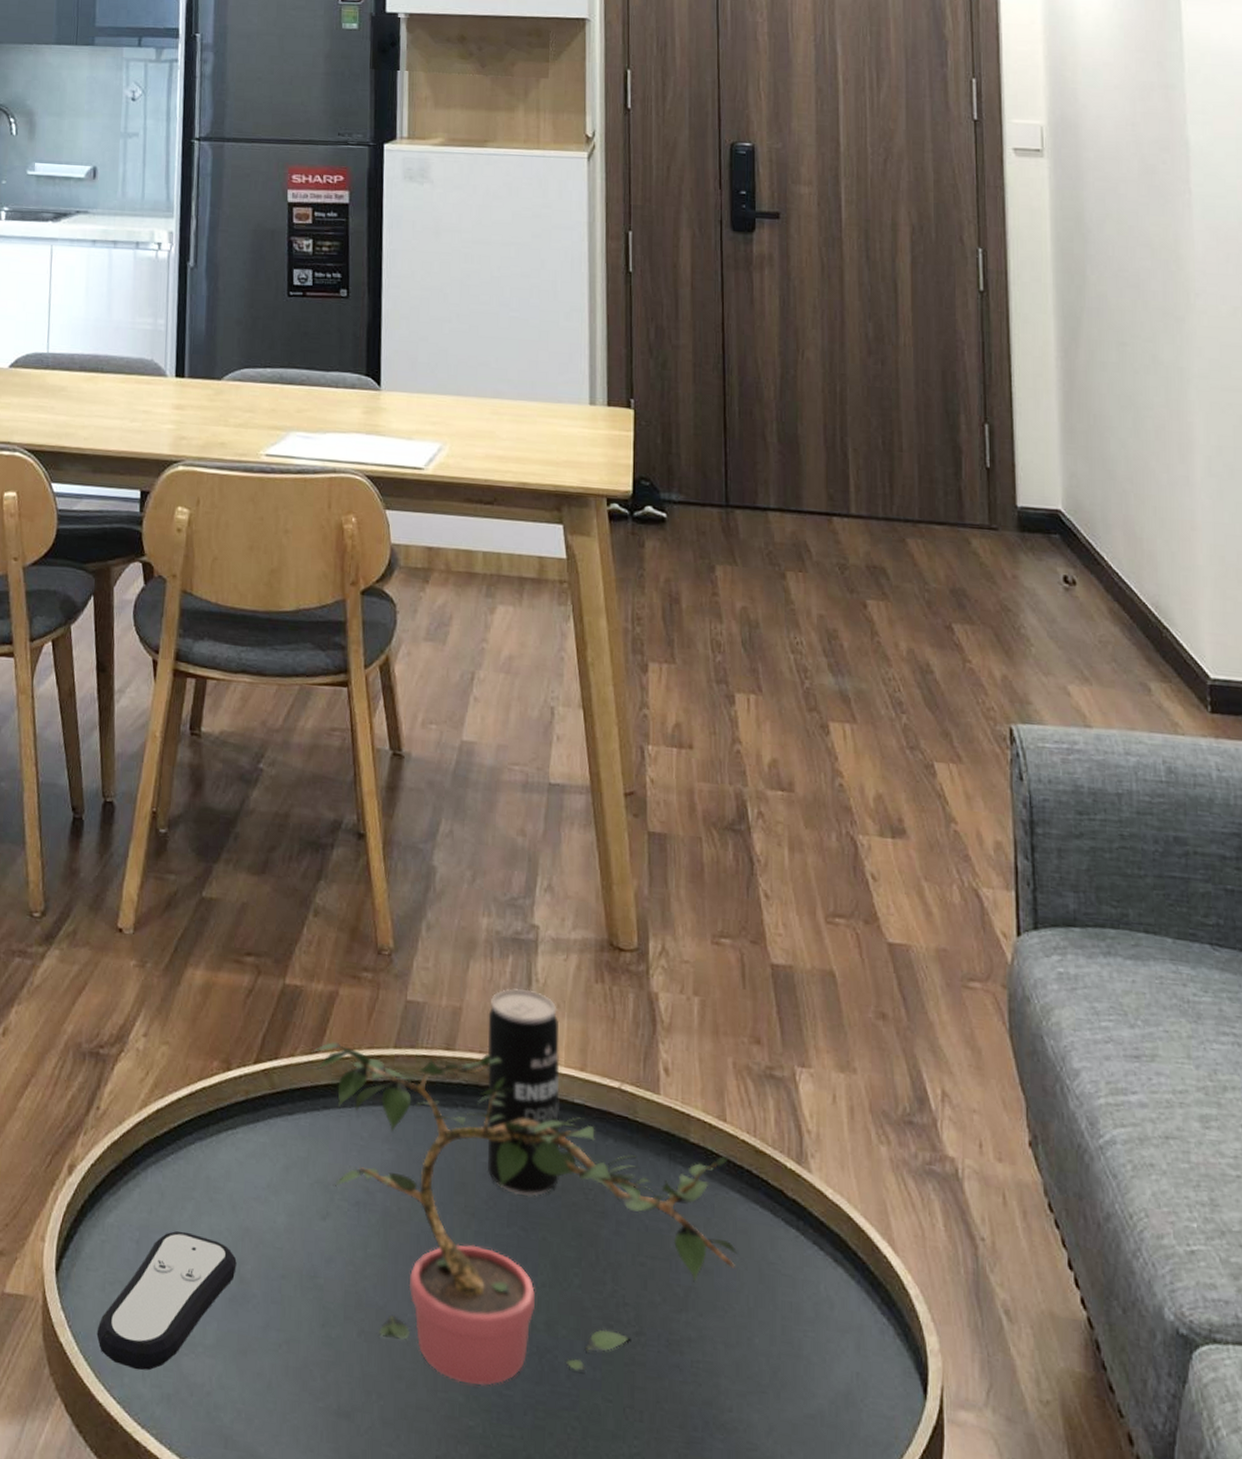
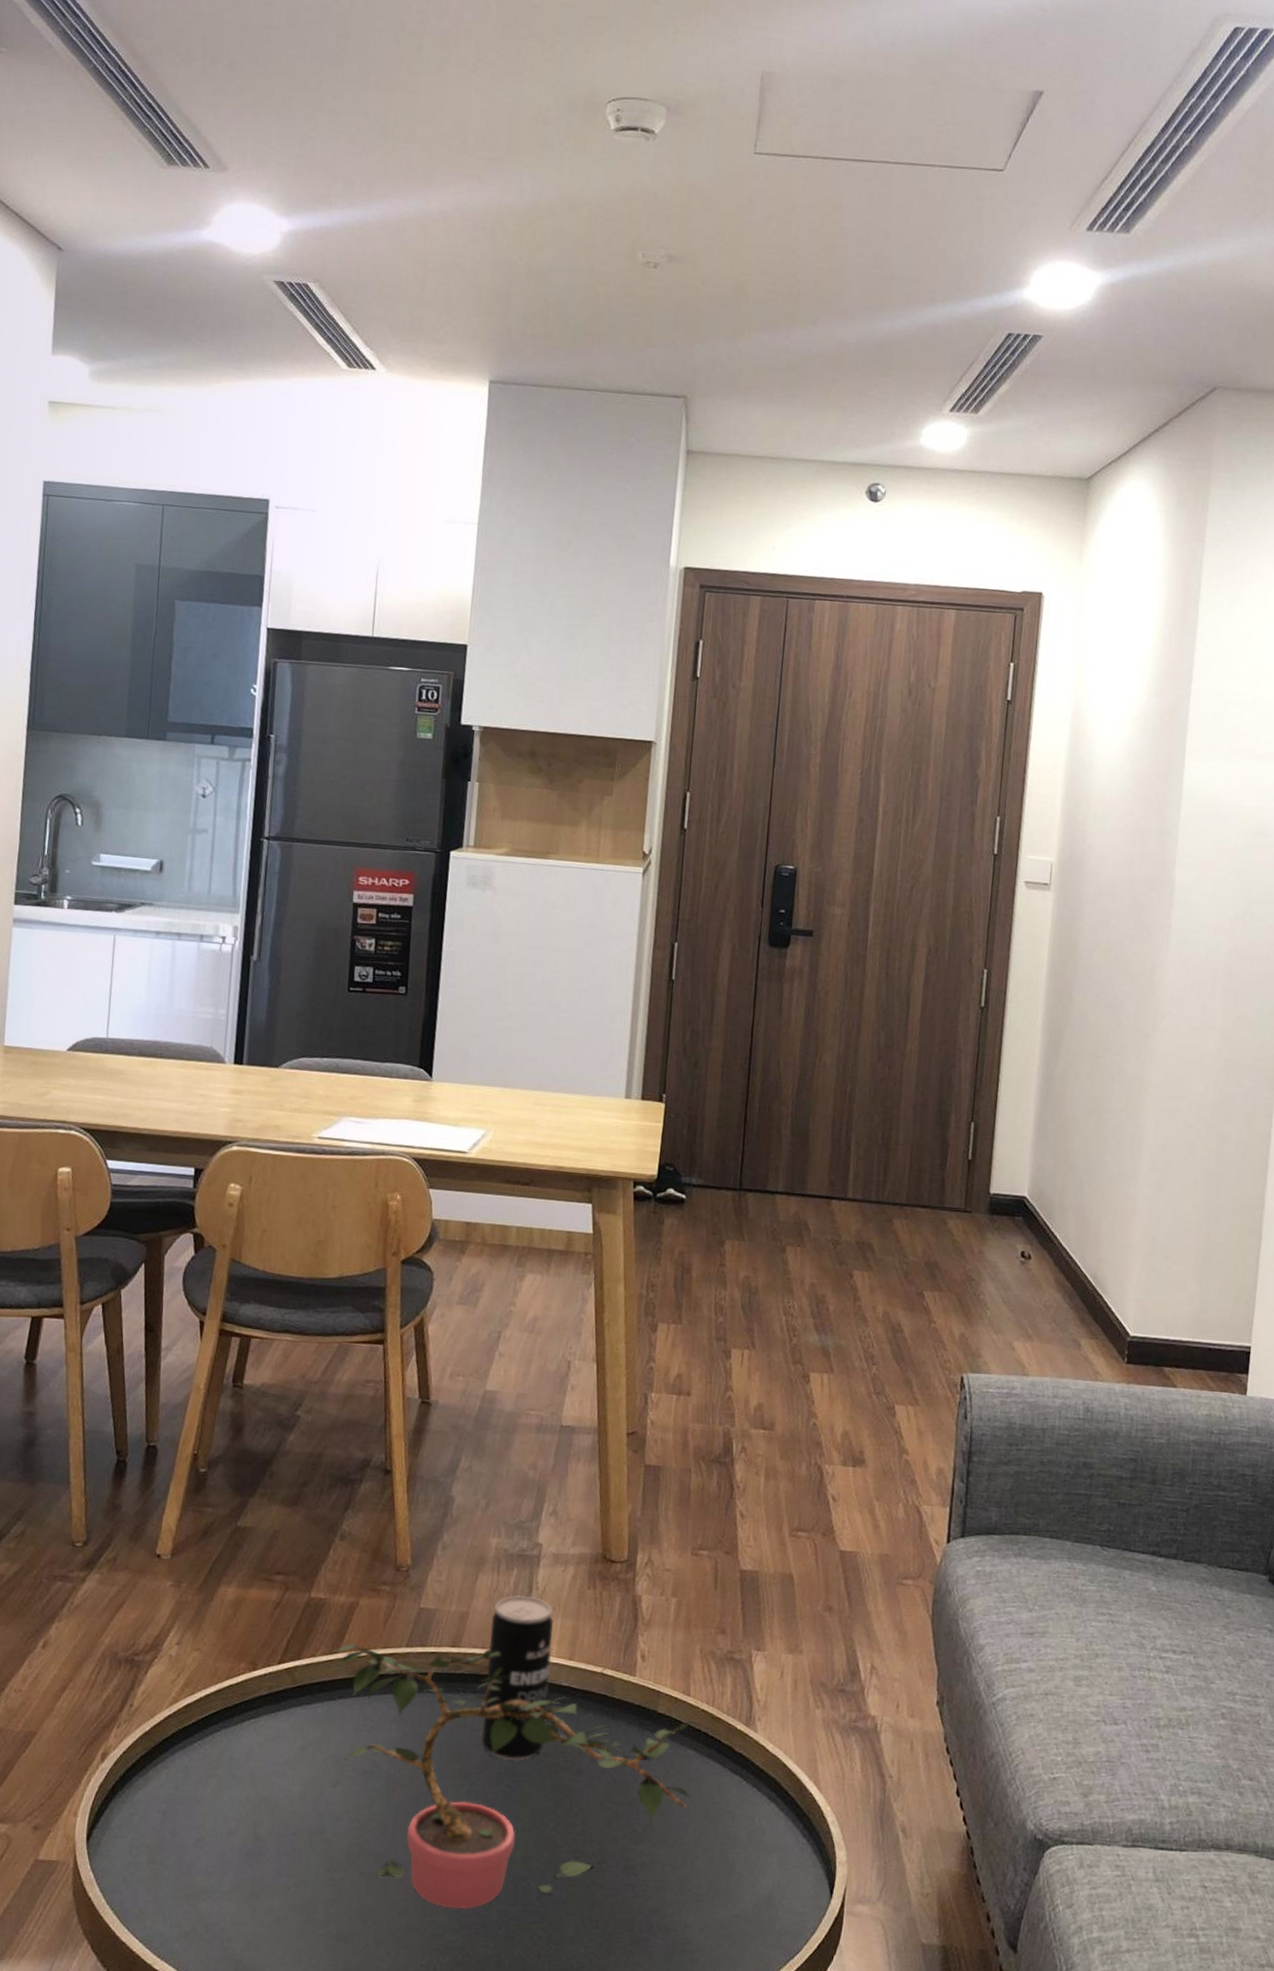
remote control: present [96,1231,237,1371] -> none [122,1802,254,1915]

